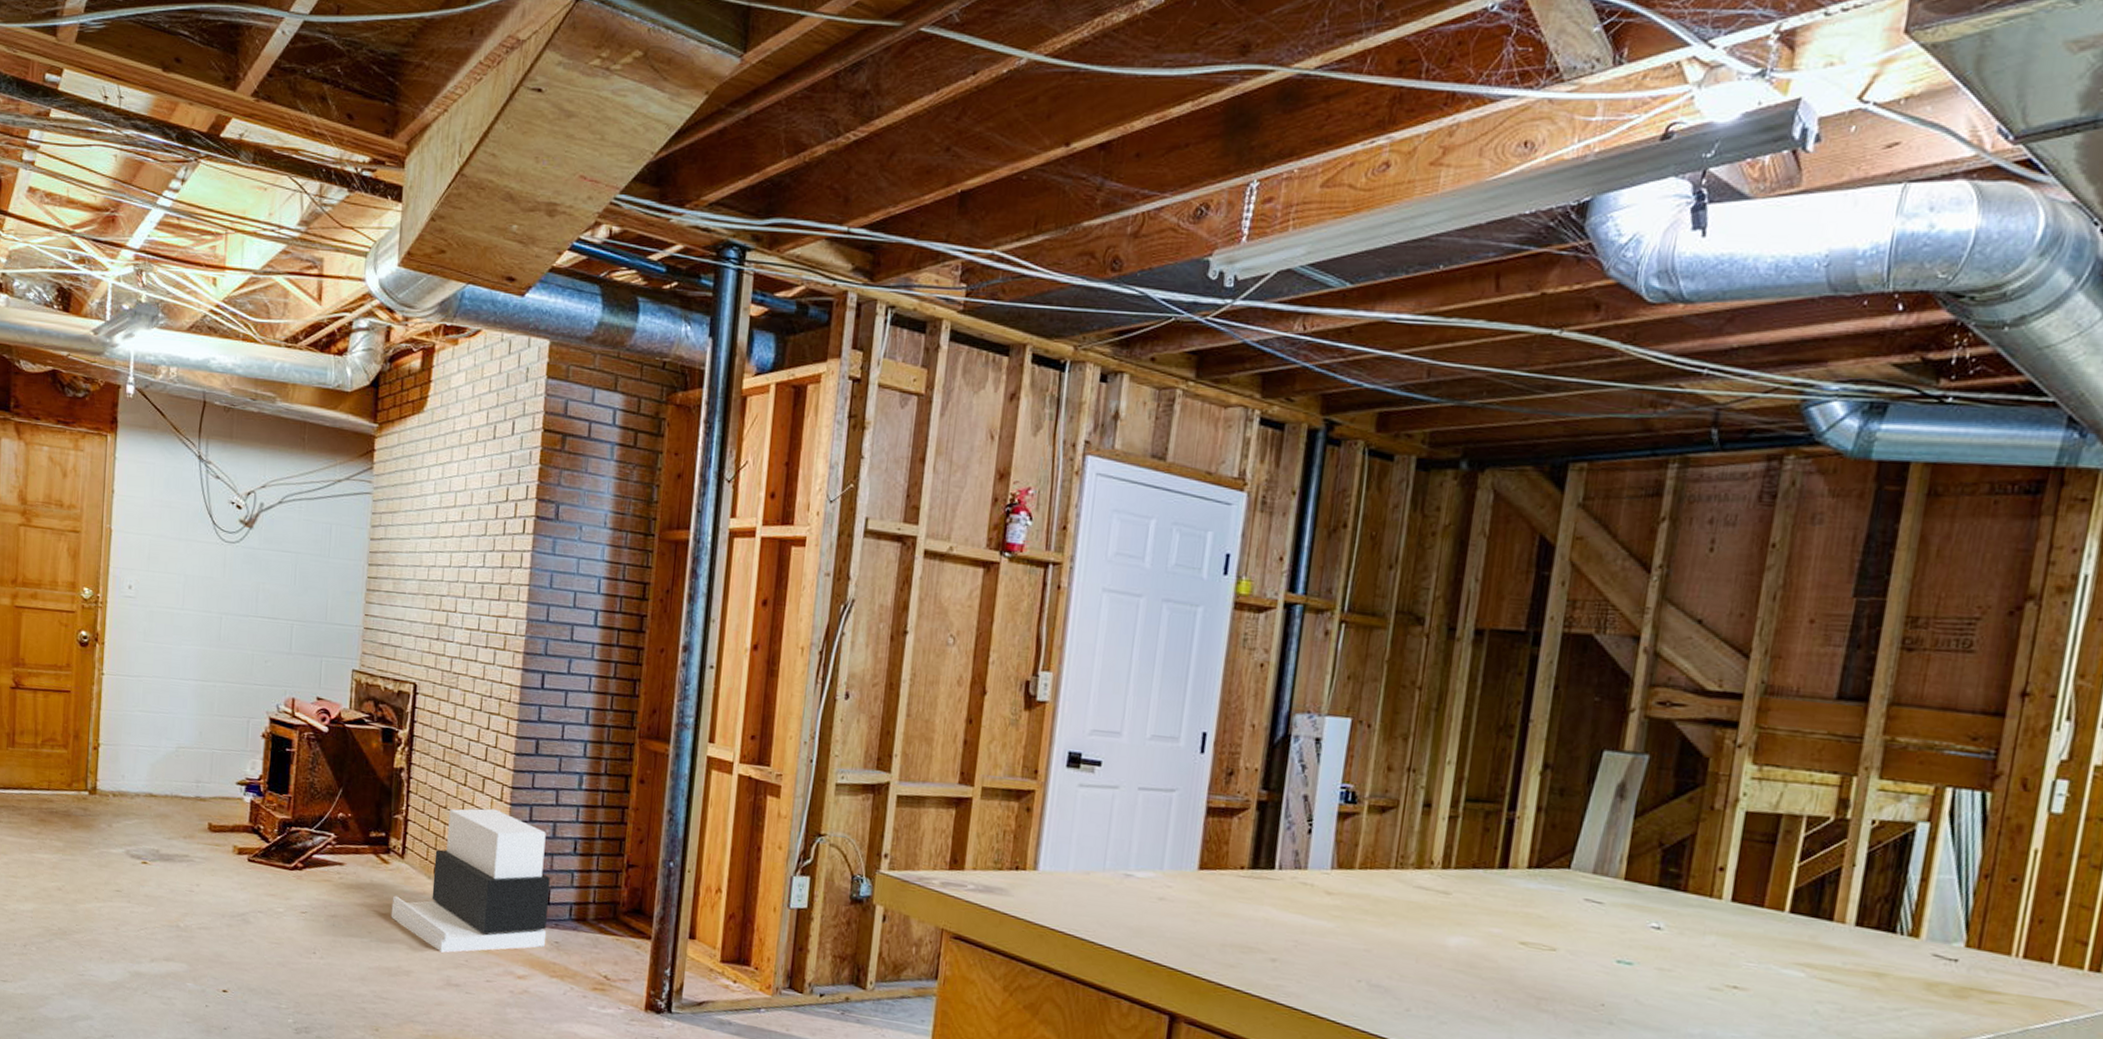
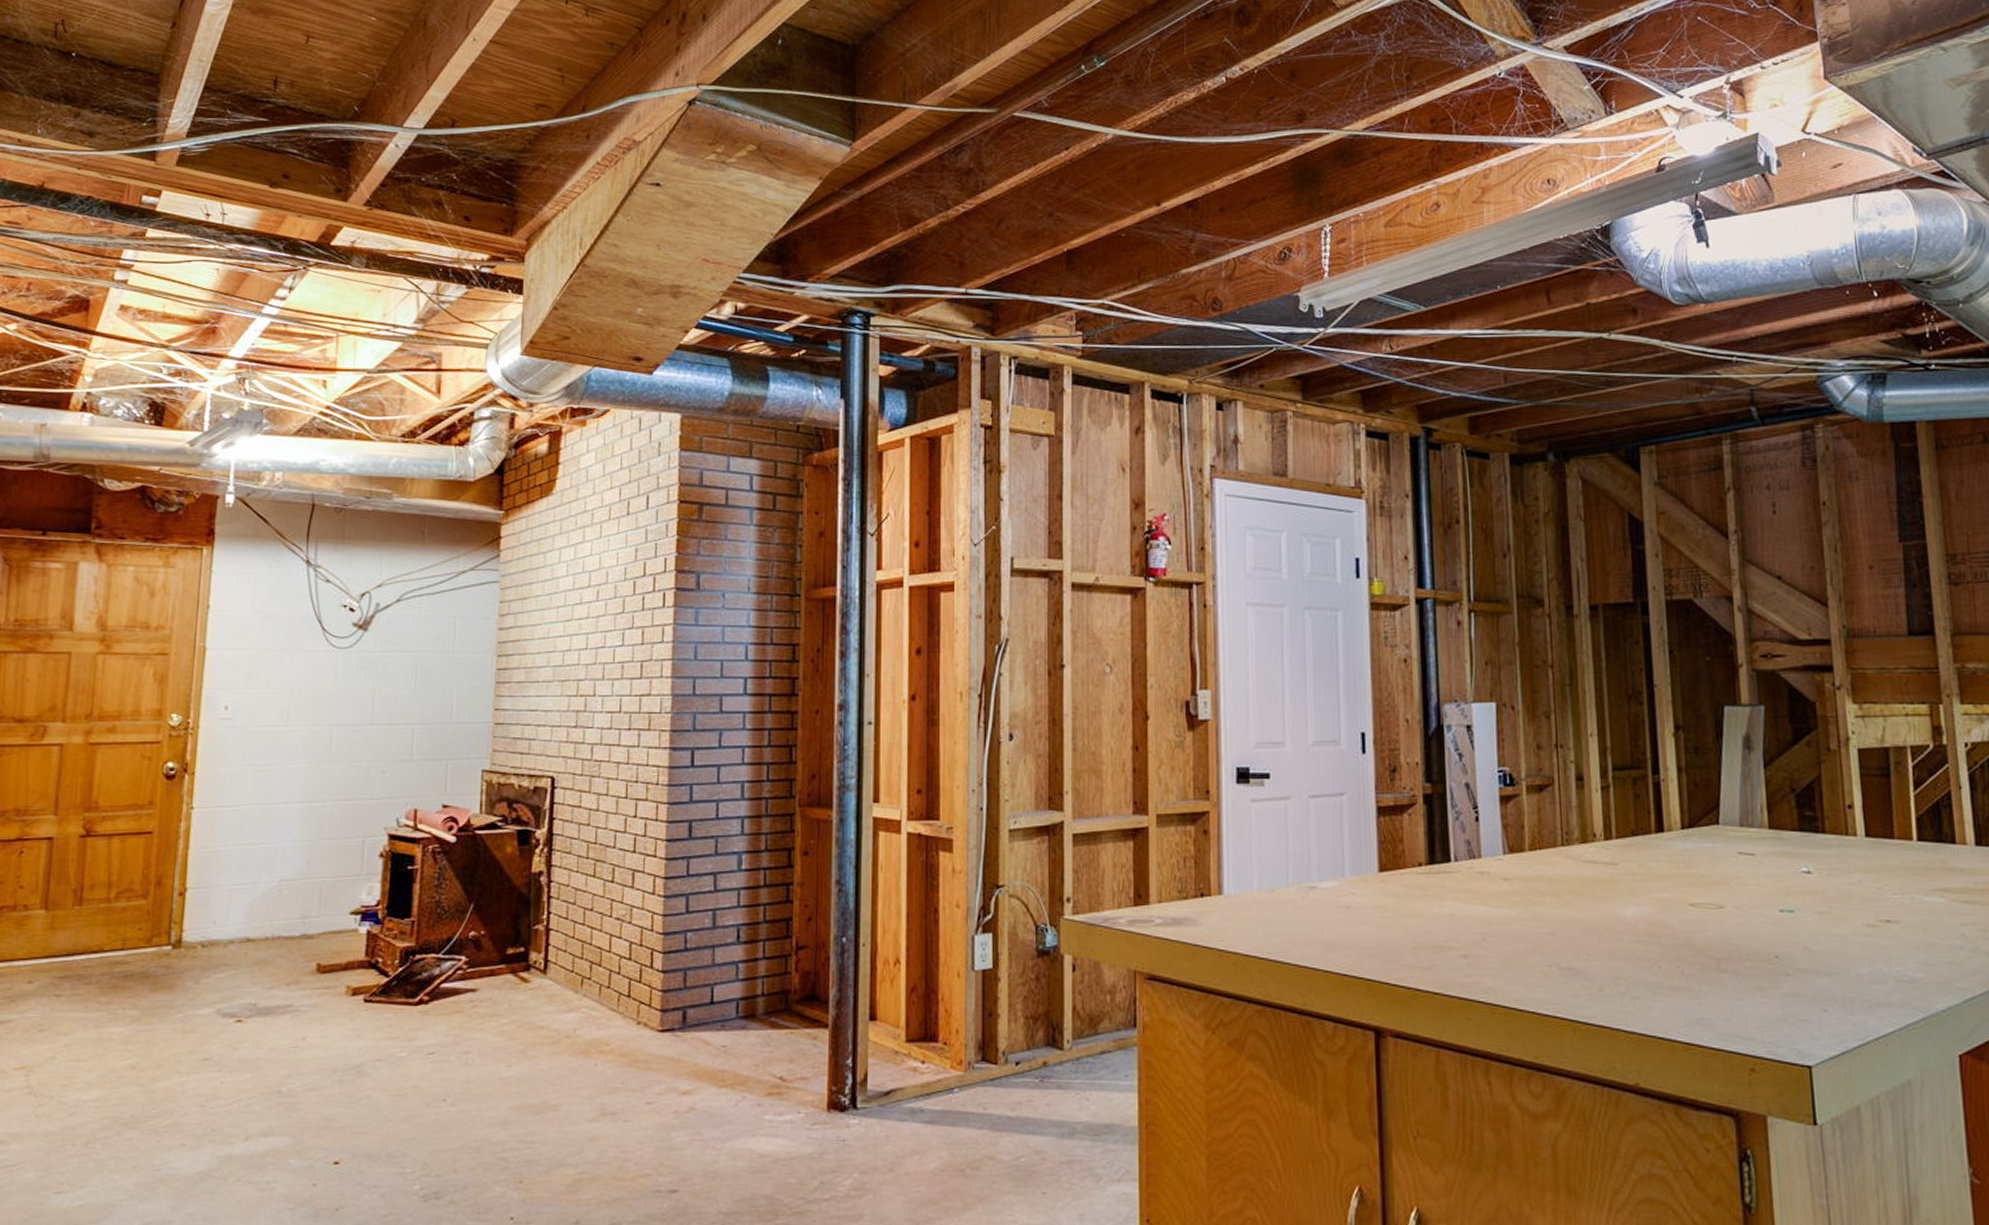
storage boxes: present [391,808,550,953] -> none [533,904,713,1077]

